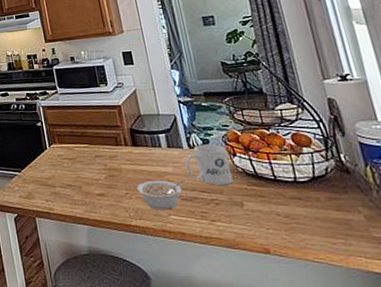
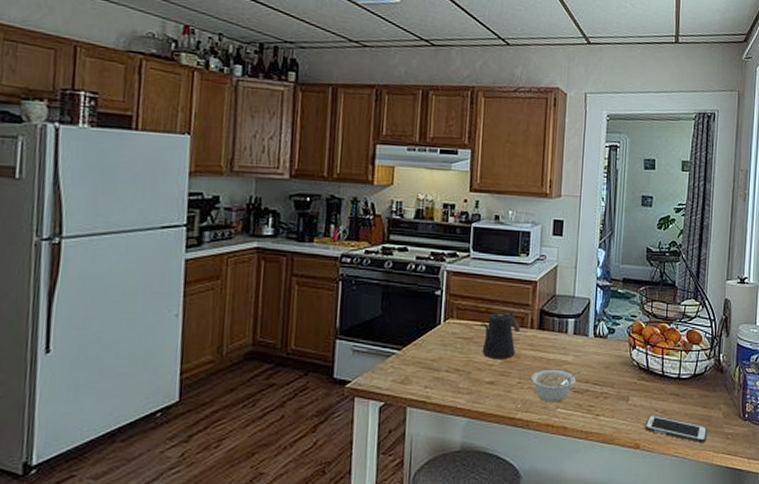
kettle: none [80,133,117,175] -> present [481,312,521,360]
mug: present [185,144,233,185] -> none [586,334,627,378]
cell phone: none [269,219,352,249] -> present [645,414,708,444]

